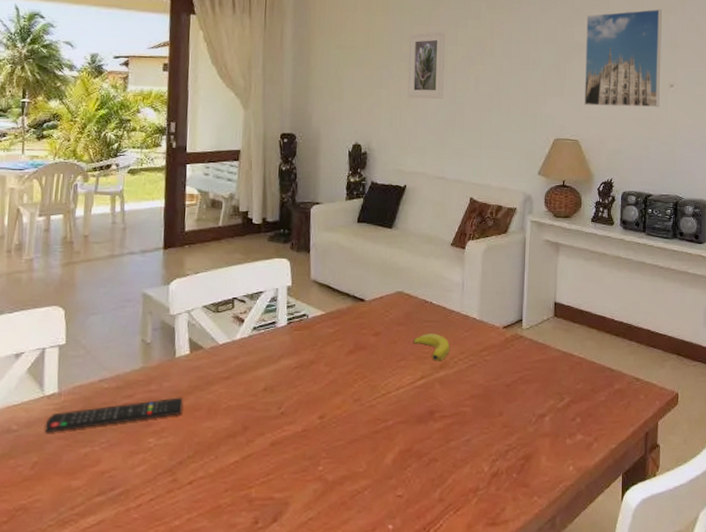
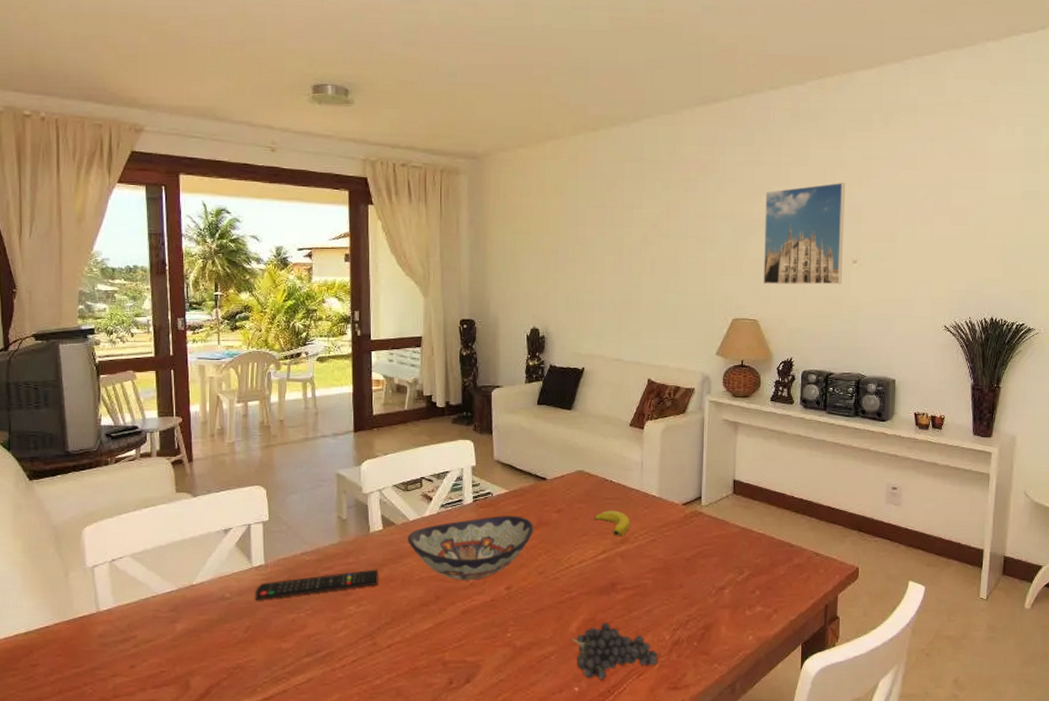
decorative bowl: none [216,339,351,409] -> present [408,516,534,581]
fruit: none [387,453,476,516] -> present [572,622,658,680]
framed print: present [407,31,445,99] -> none [583,213,620,282]

